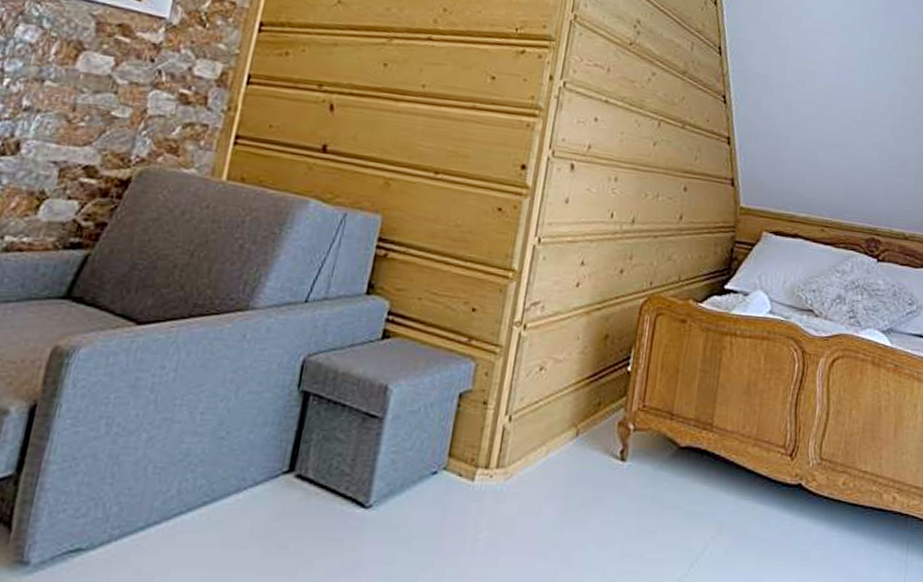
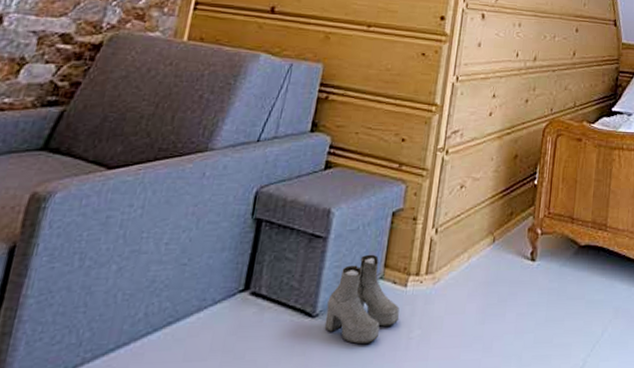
boots: none [379,440,465,542] -> present [324,254,400,344]

